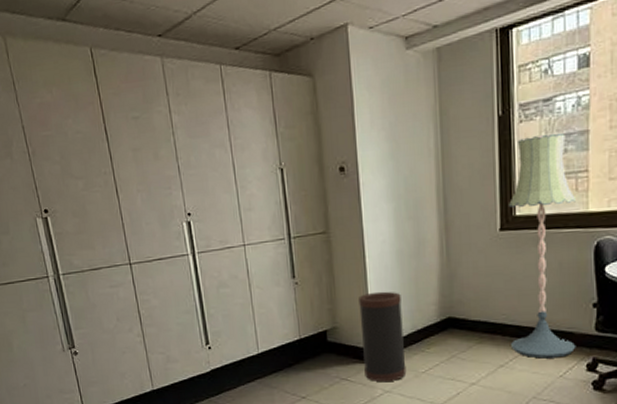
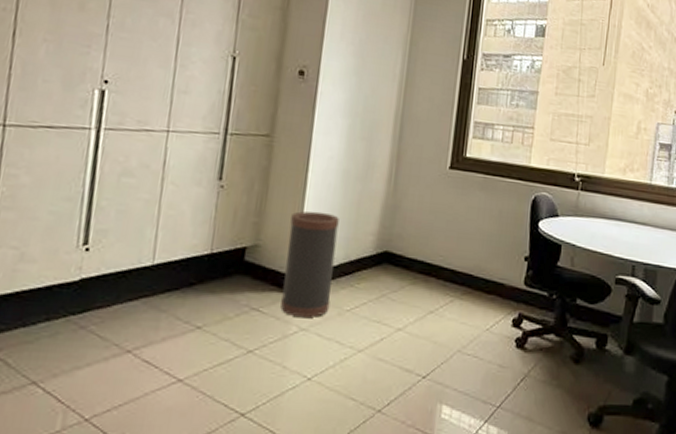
floor lamp: present [509,133,576,359] -> none [444,85,521,310]

